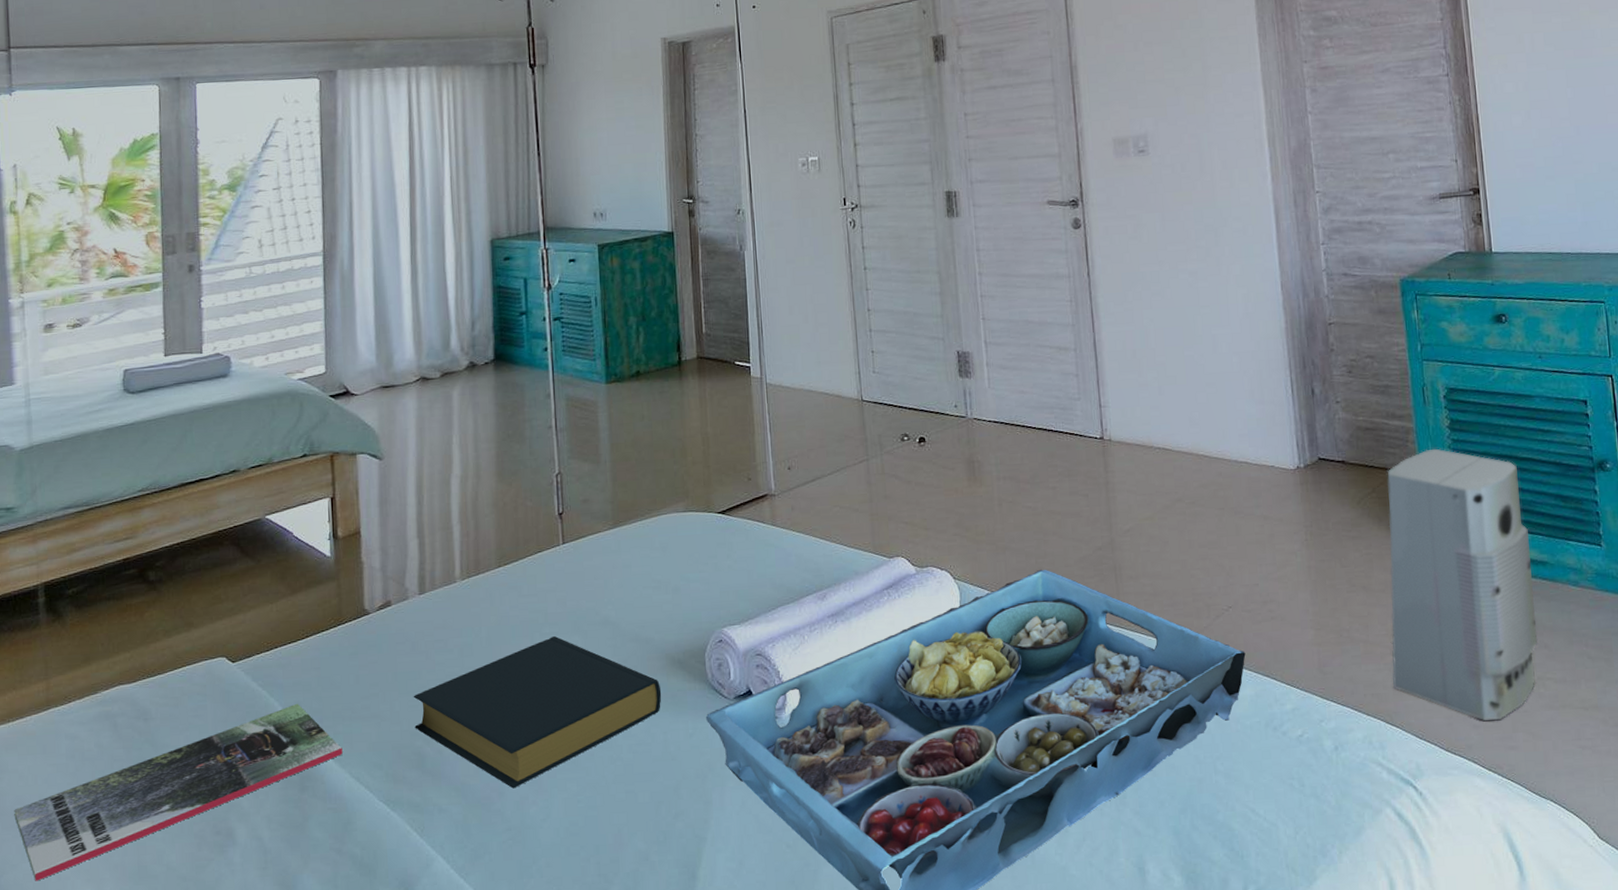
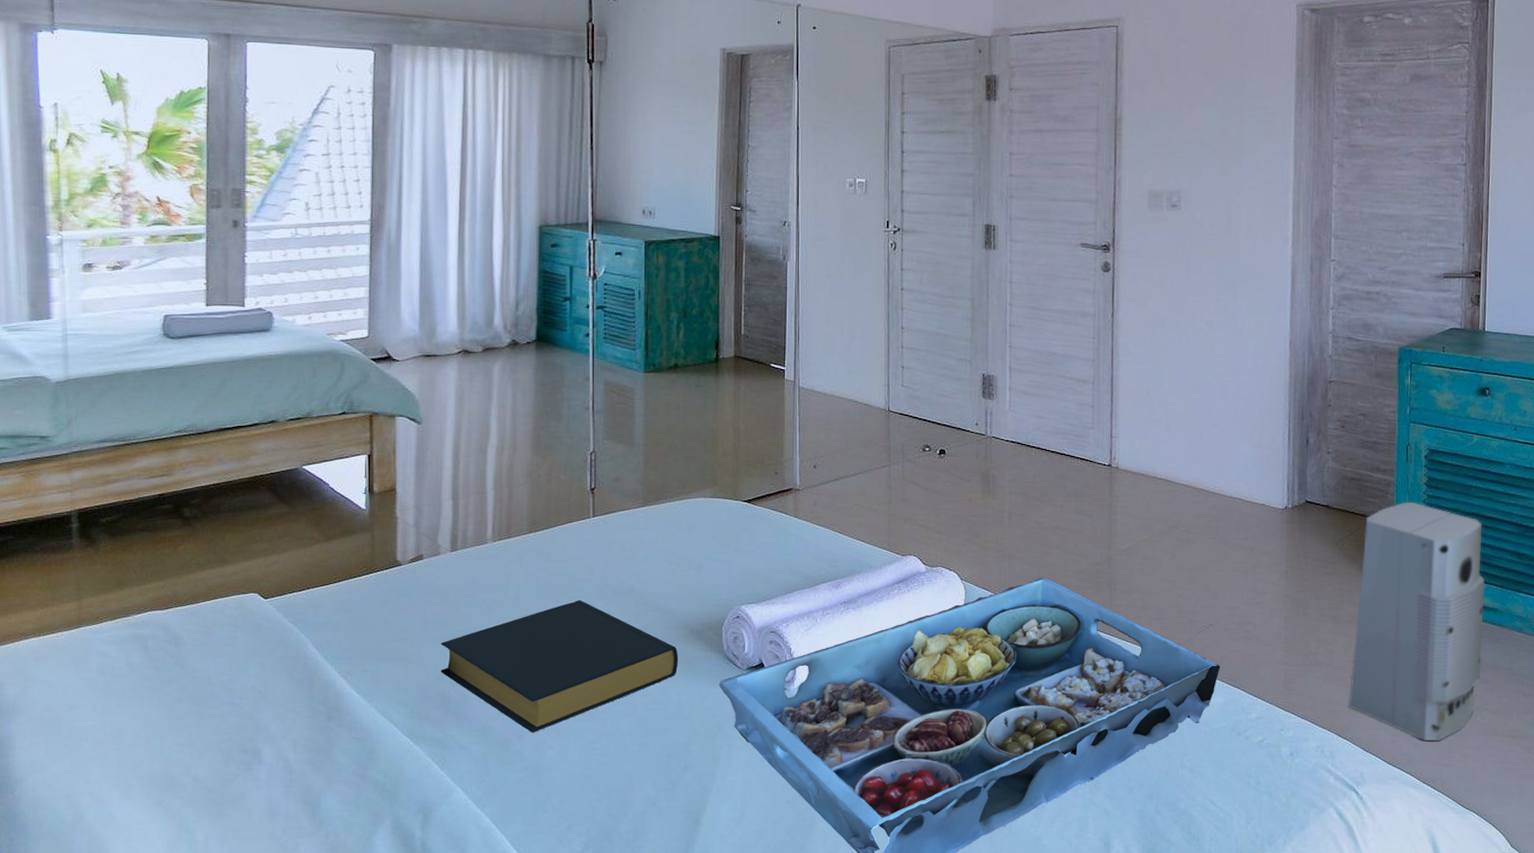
magazine: present [14,703,343,881] -> none [43,641,369,782]

